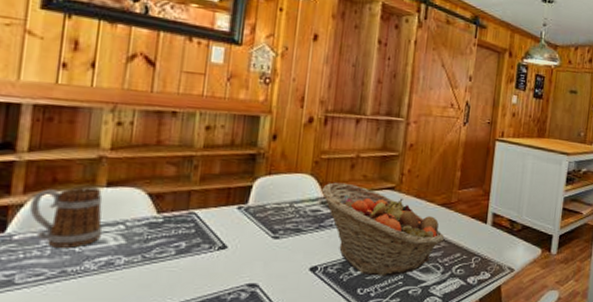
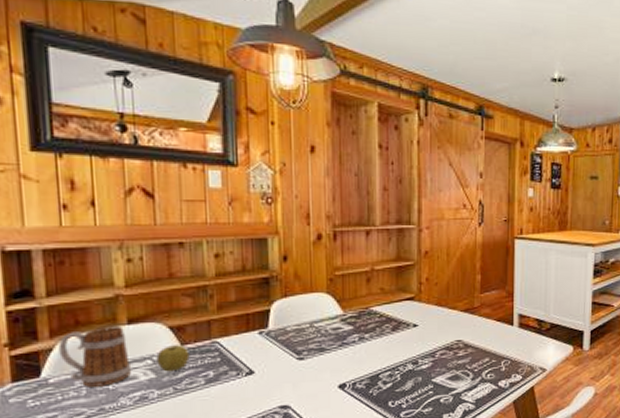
apple: none [129,212,165,239] -> present [156,345,190,372]
fruit basket: present [321,182,445,276] -> none [339,298,472,388]

